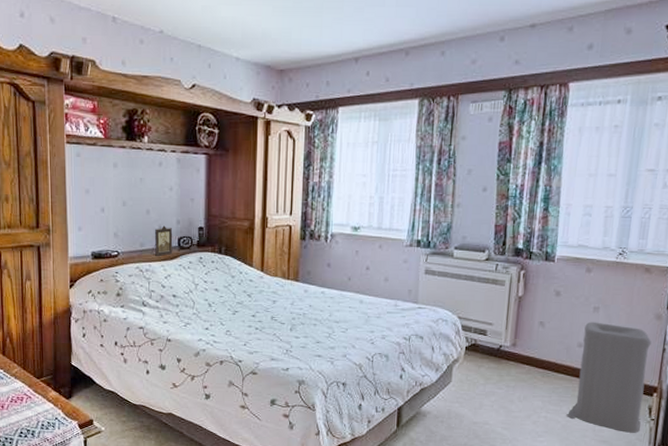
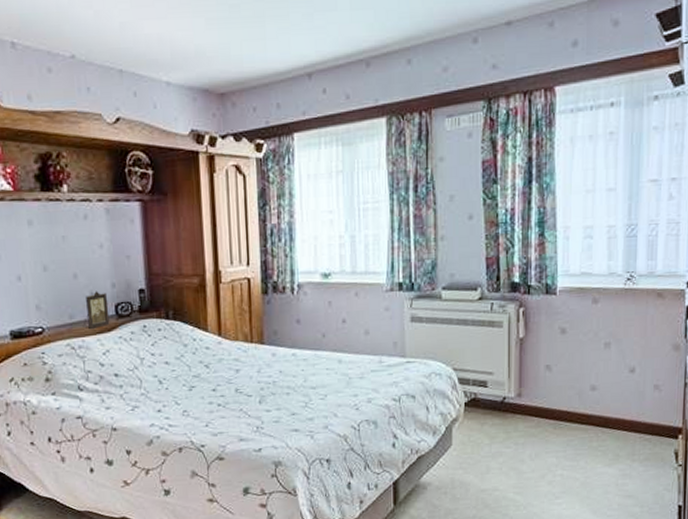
laundry basket: present [566,322,652,433] -> none [585,359,671,483]

